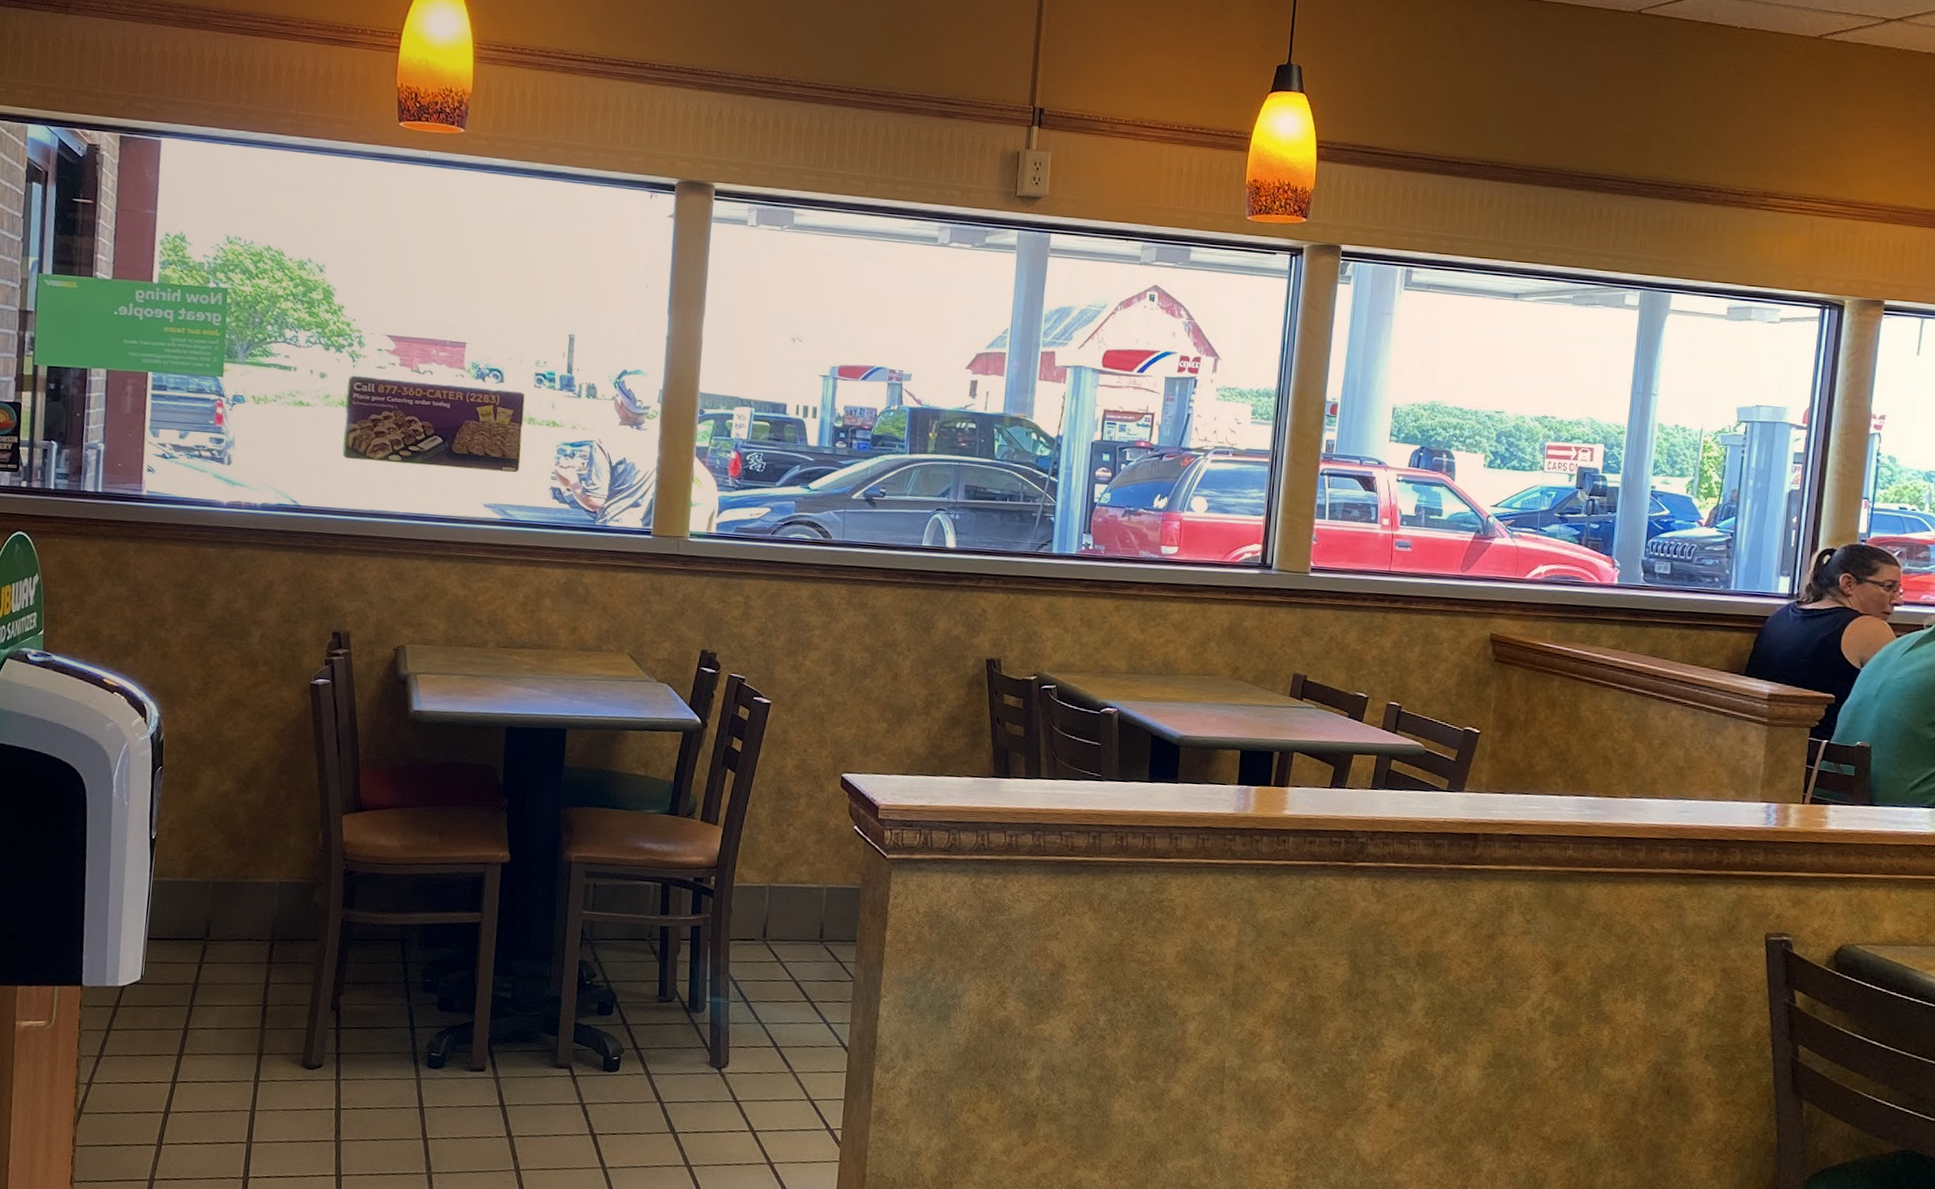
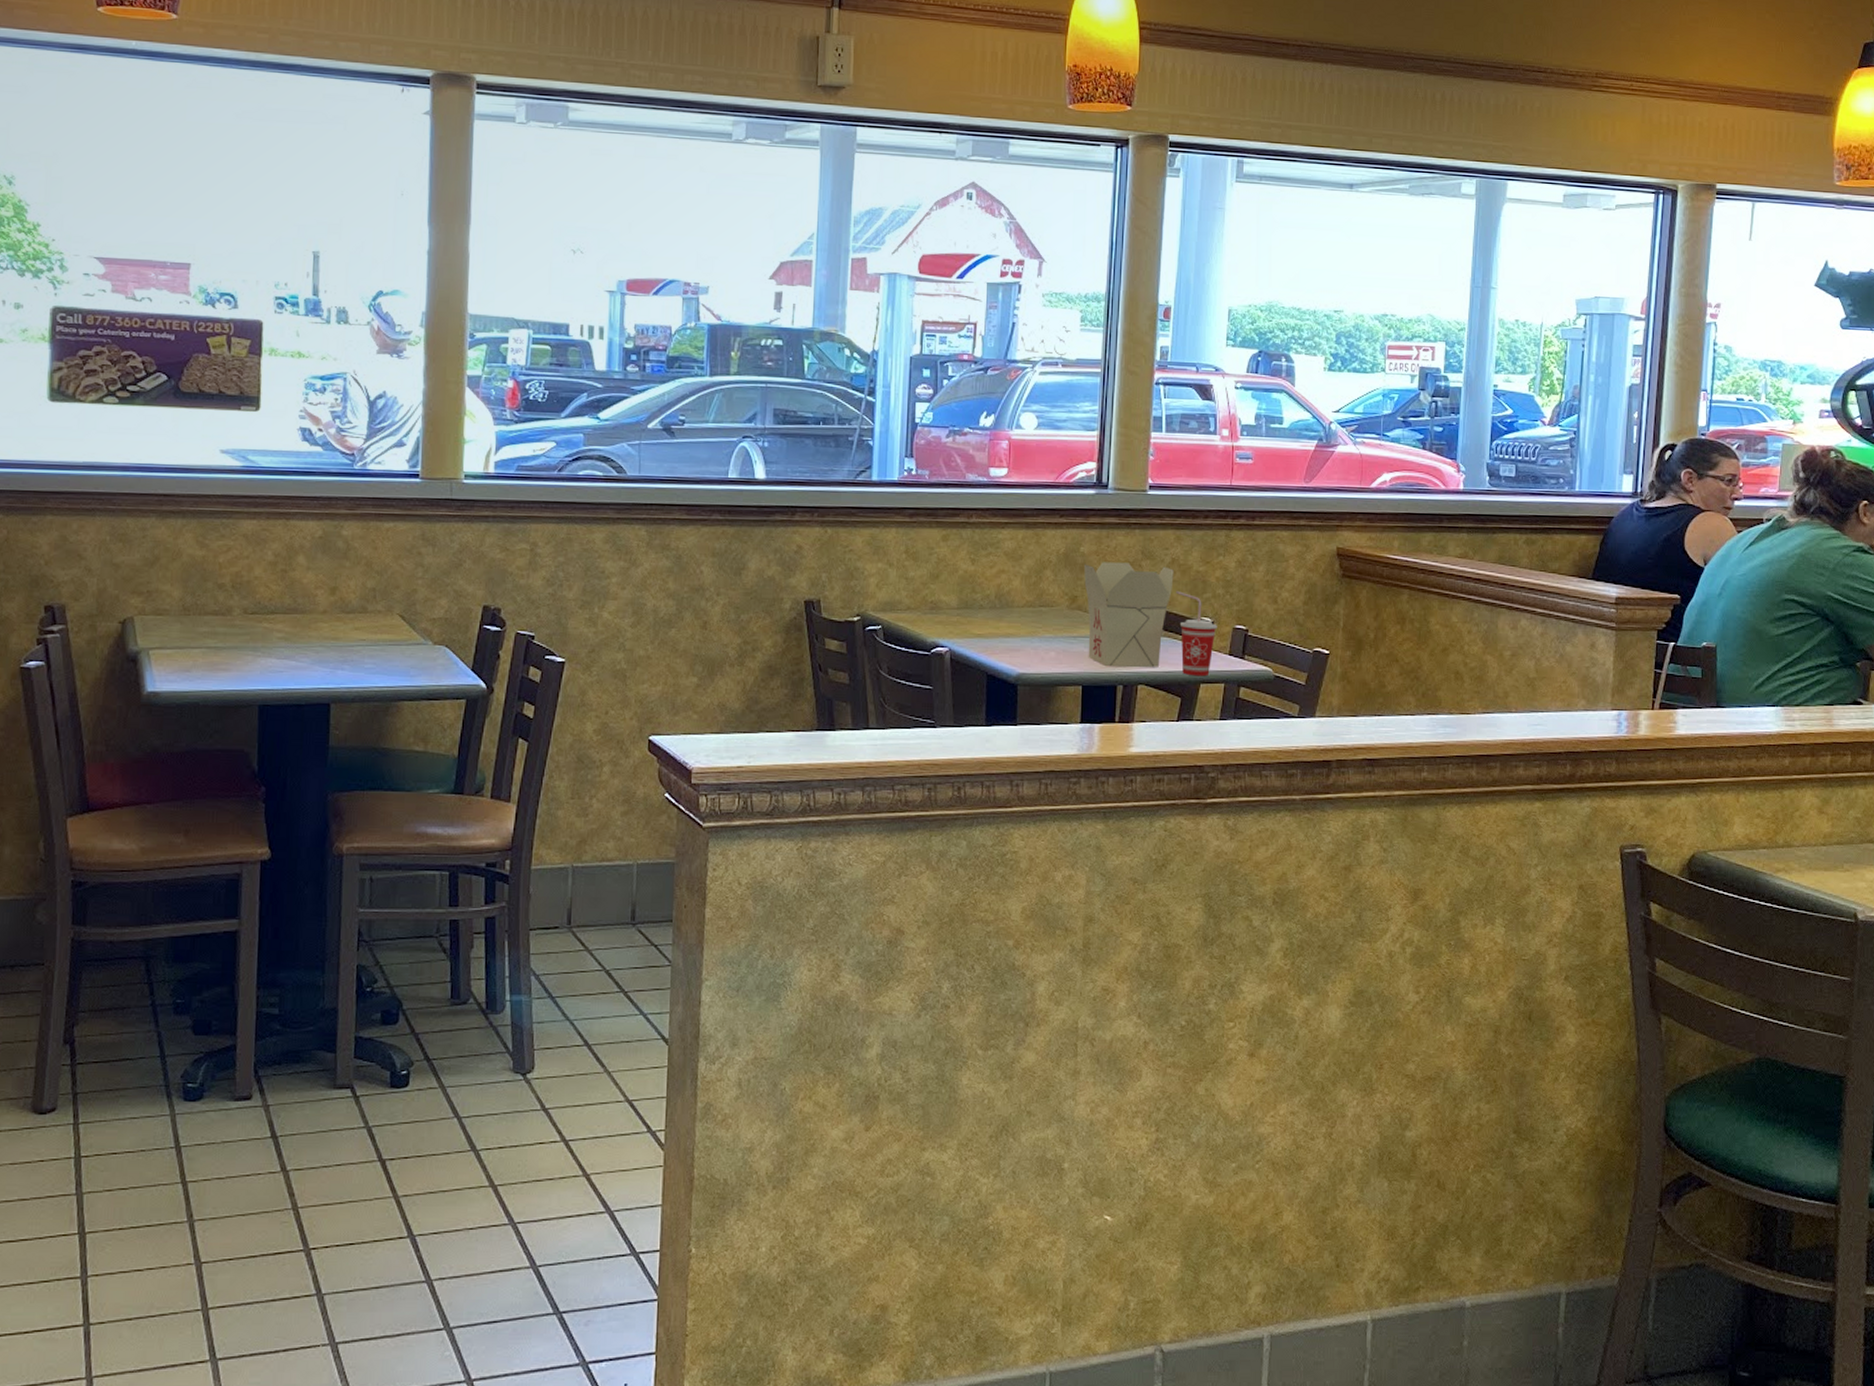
takeout container: none [1246,637,1332,737] -> present [1084,562,1174,667]
beverage cup: none [1333,667,1372,748] -> present [1176,591,1217,677]

